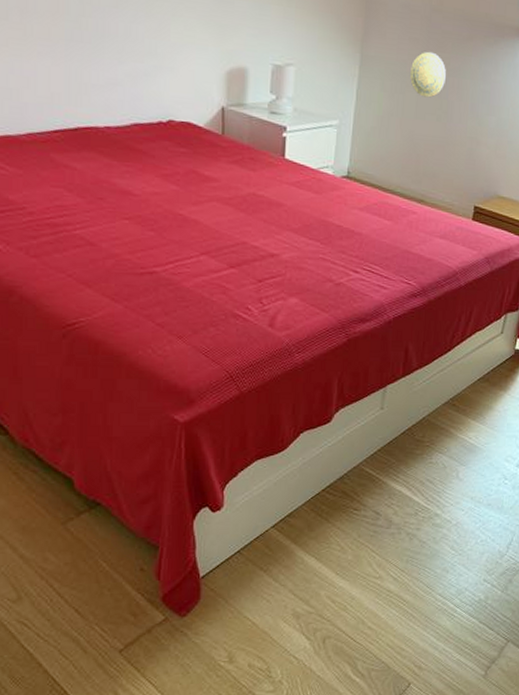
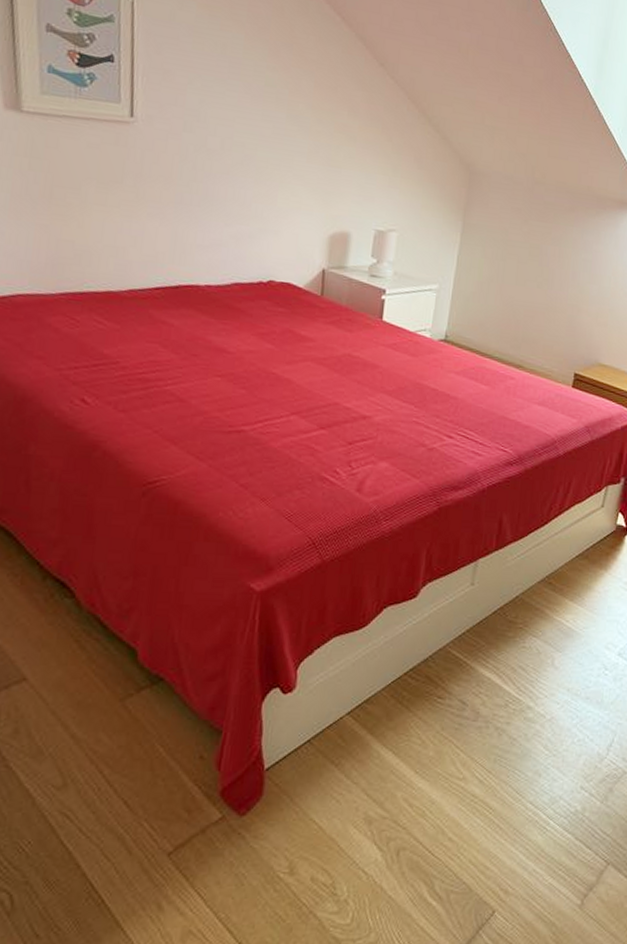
decorative plate: present [410,51,446,98] -> none [511,221,548,265]

